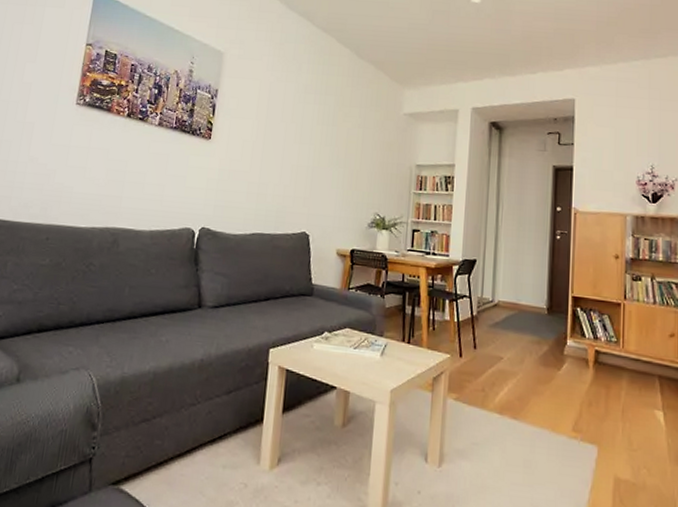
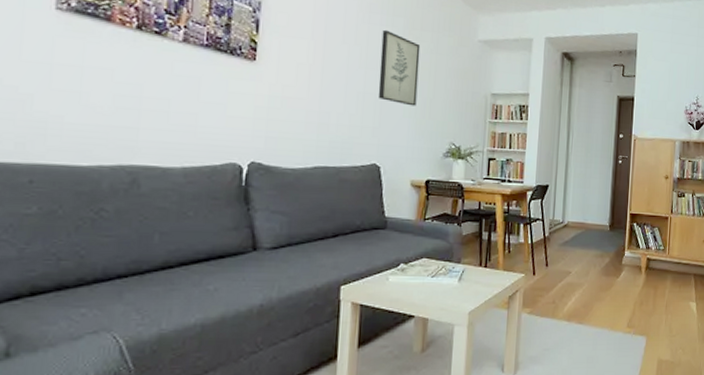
wall art: none [309,107,349,178] -> present [378,29,421,106]

